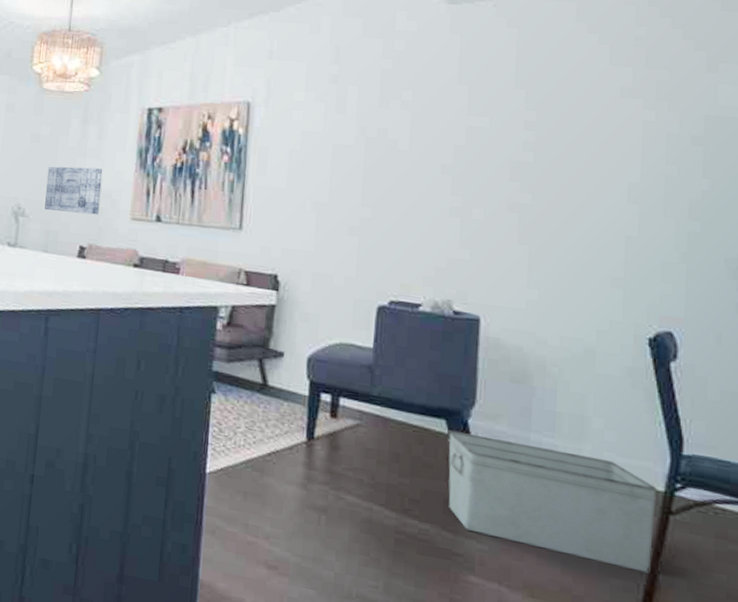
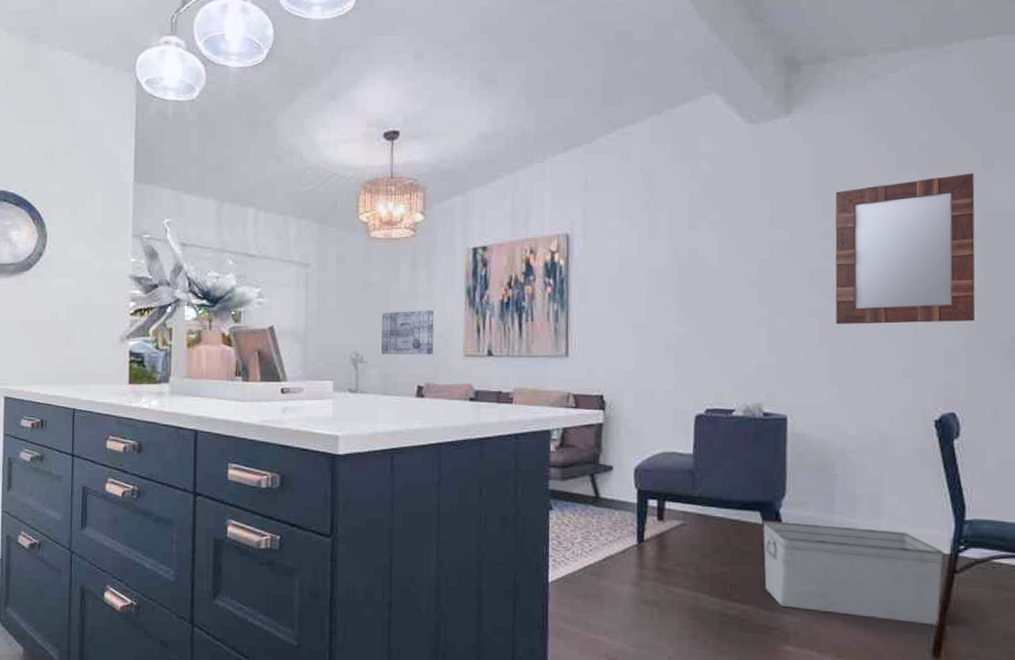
home mirror: none [537,73,698,233] -> present [835,173,976,325]

